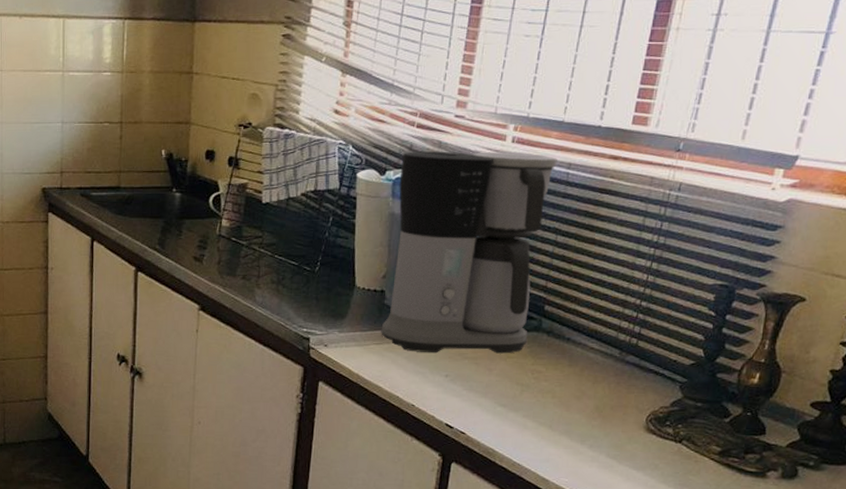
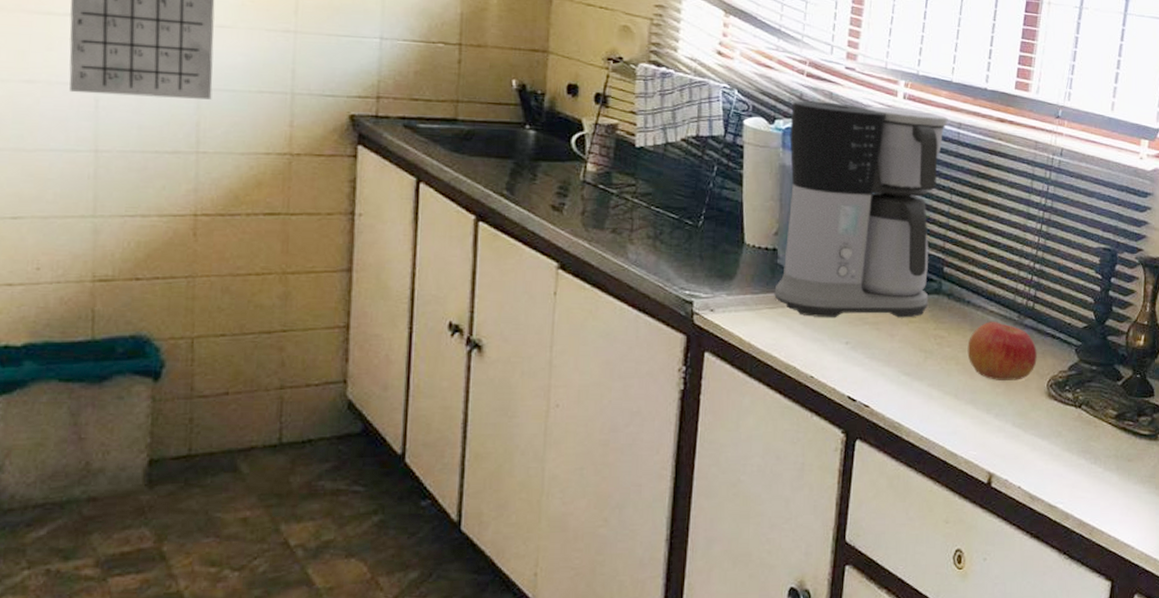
apple: none [564,358,638,414] -> present [967,322,1037,380]

